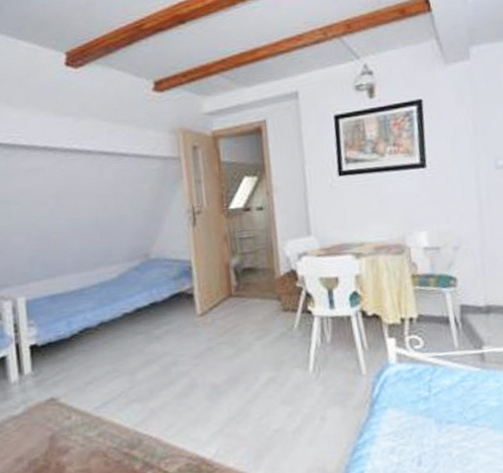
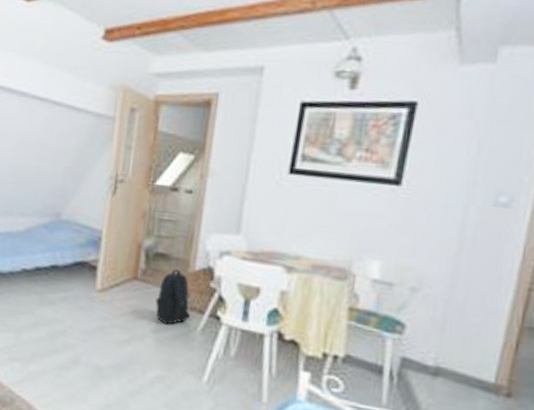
backpack: none [252,278,286,330] -> present [155,269,191,325]

